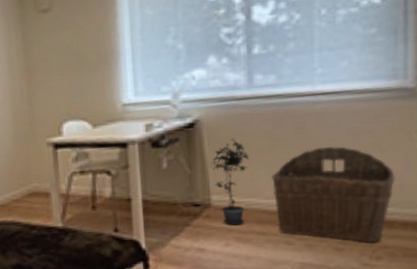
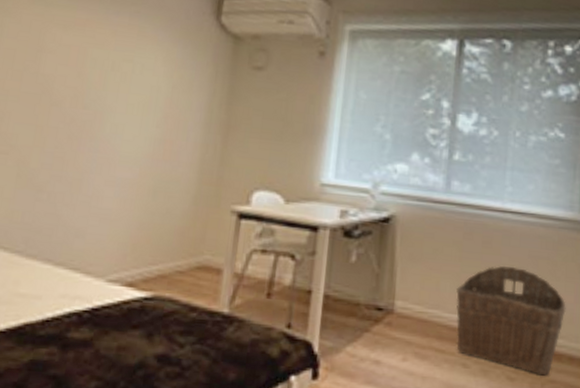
potted plant: present [210,138,249,225] -> none [398,241,438,338]

